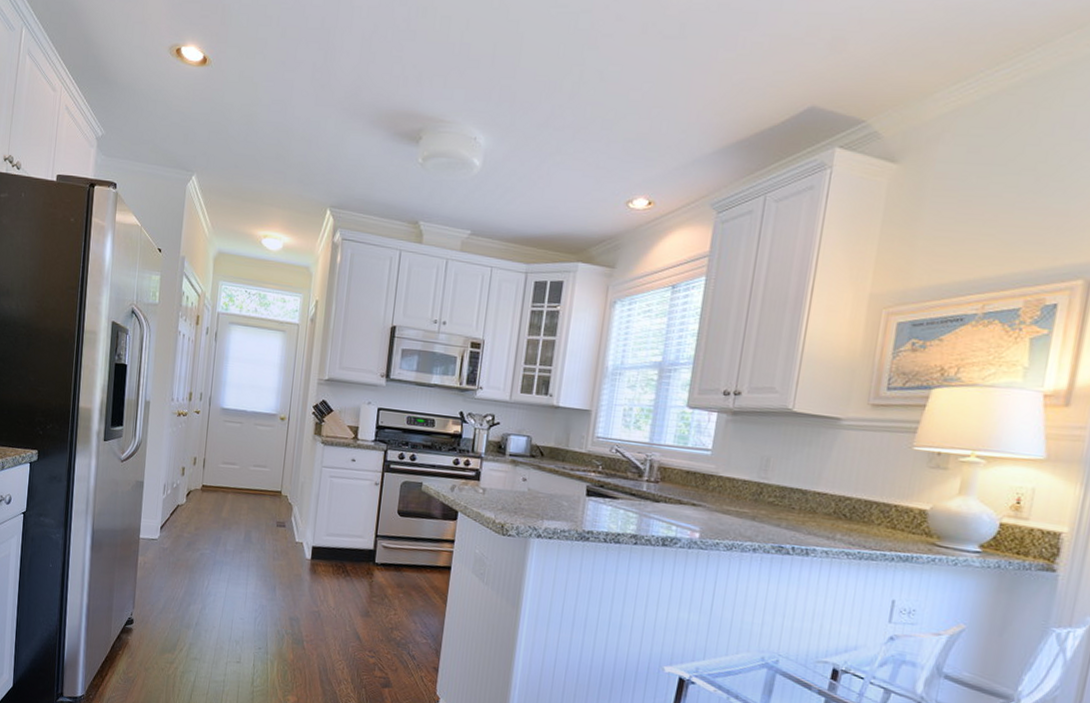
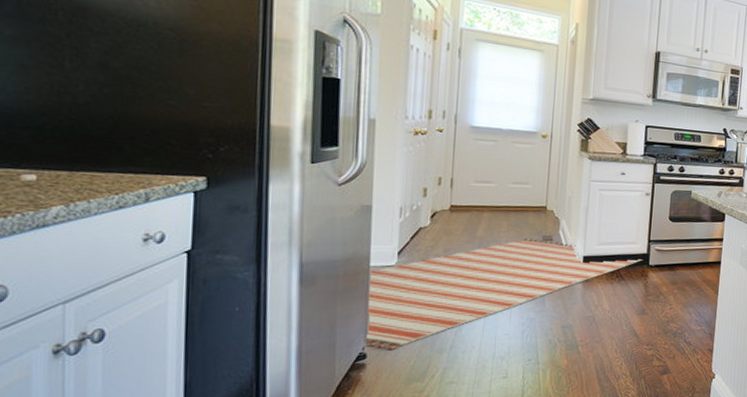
rug: none [132,523,369,619] -> present [363,239,643,349]

